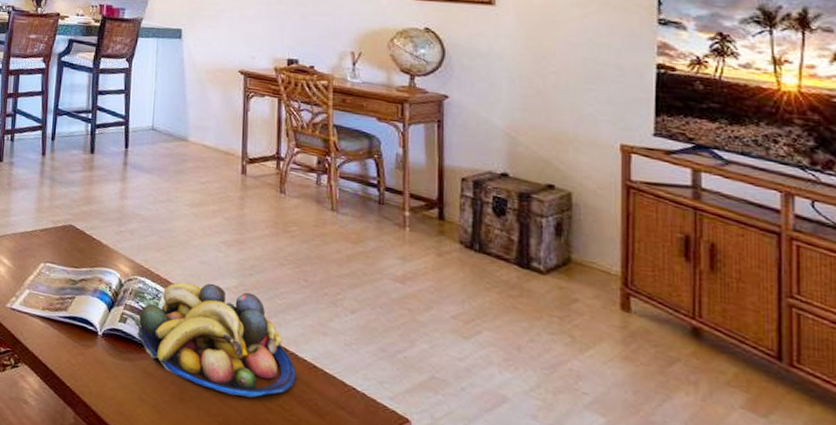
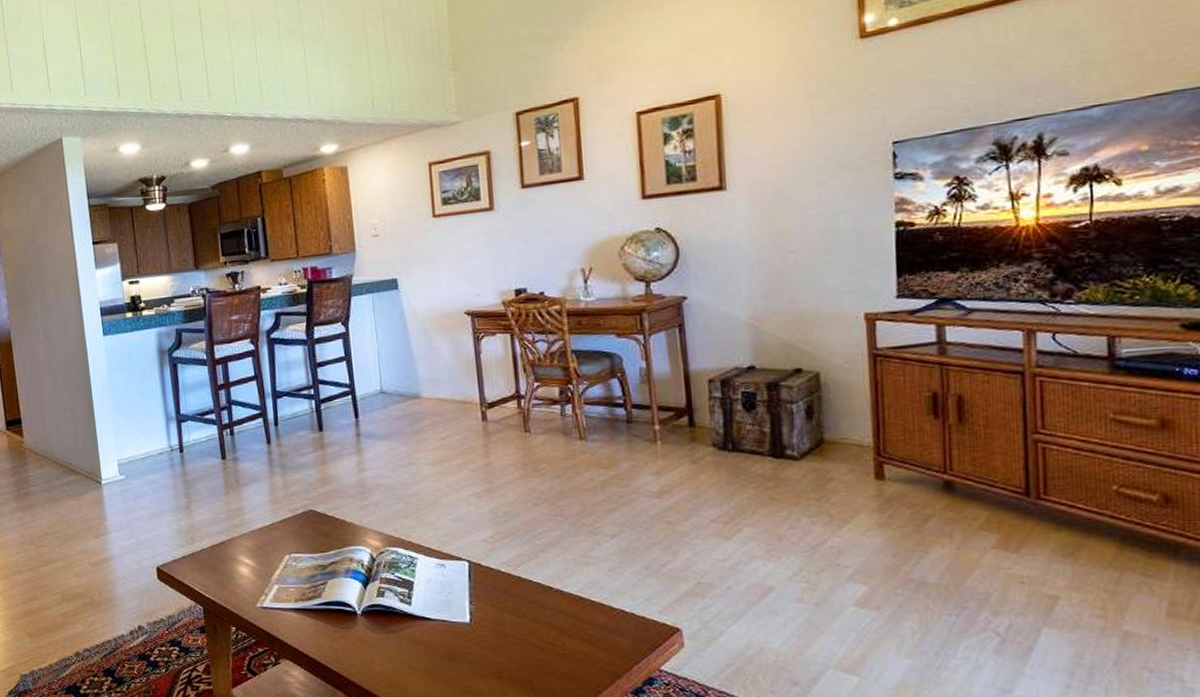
fruit bowl: present [137,281,296,398] -> none [396,538,564,644]

